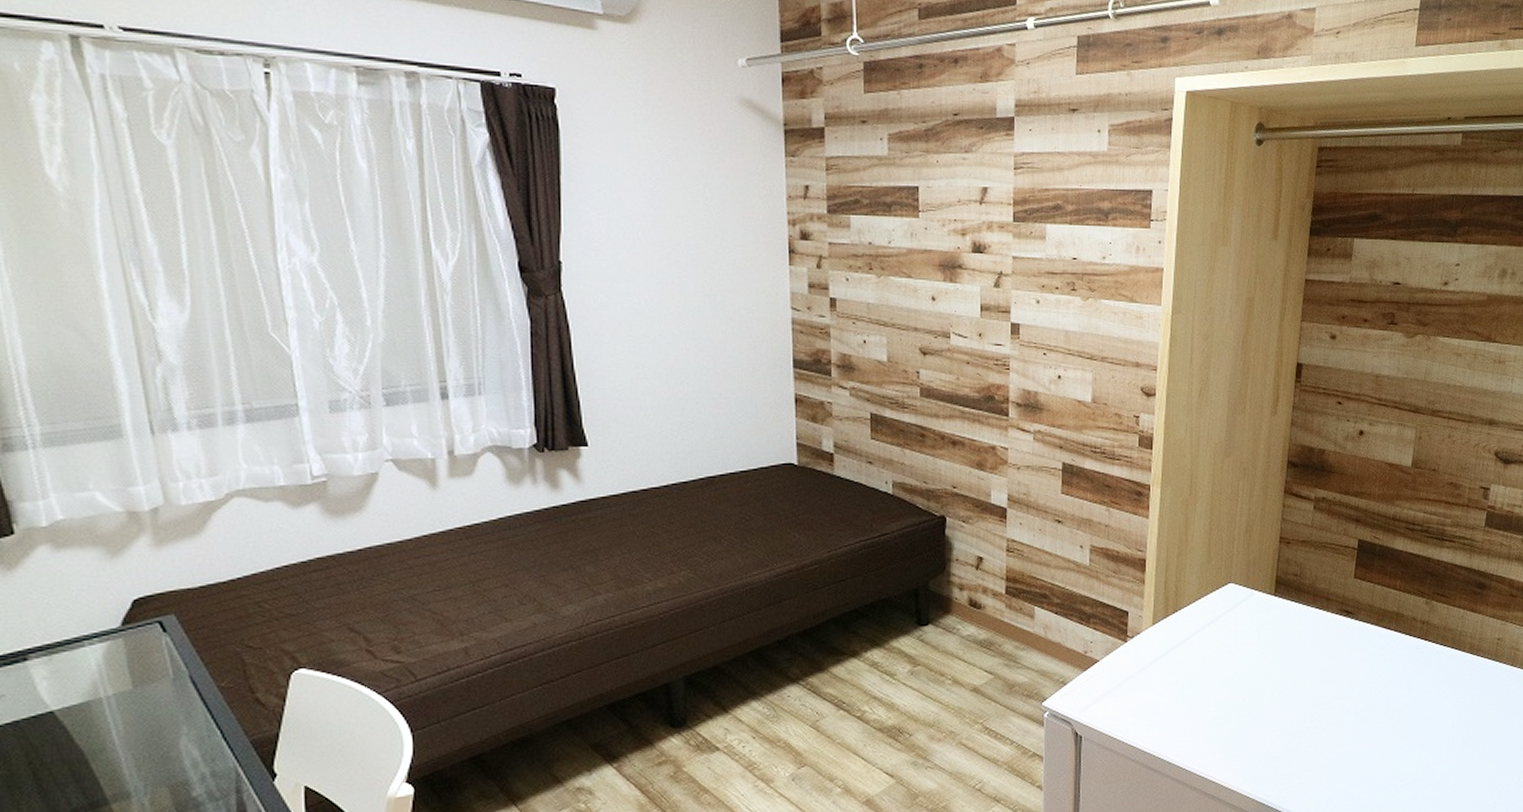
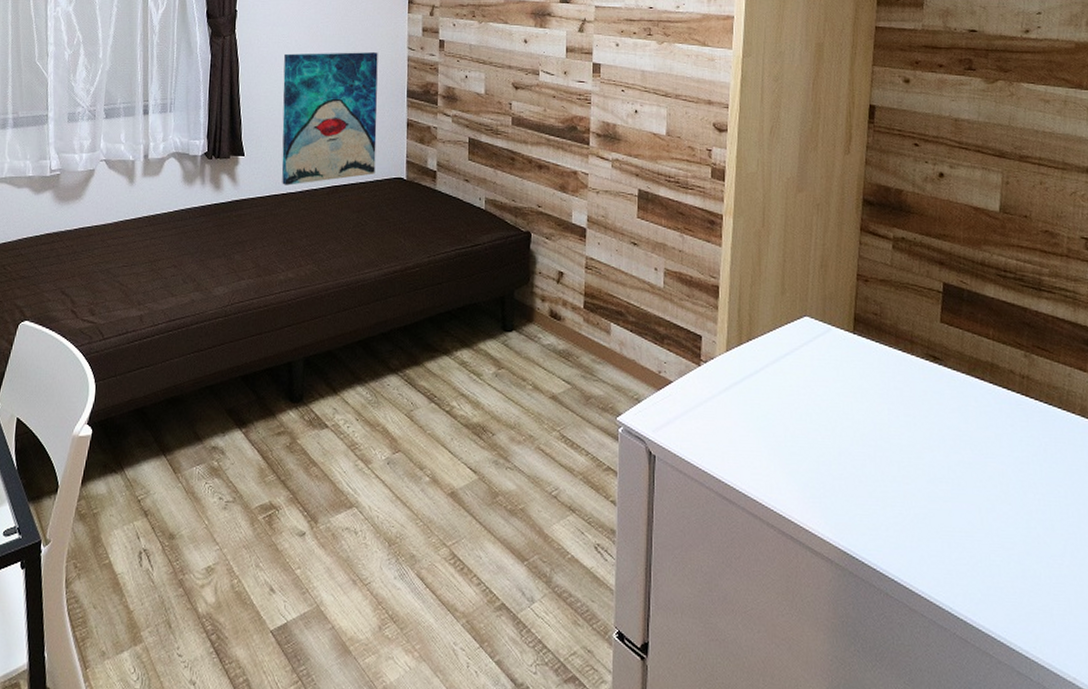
wall art: none [632,314,759,479] -> present [281,52,378,186]

